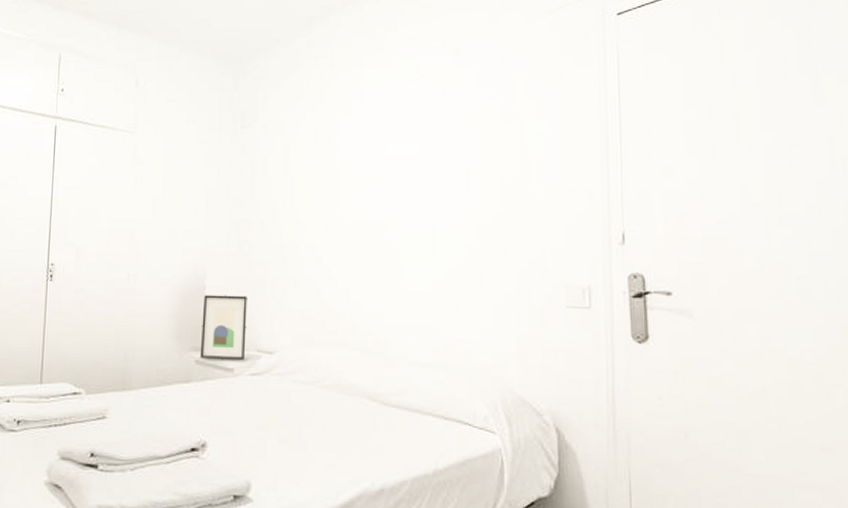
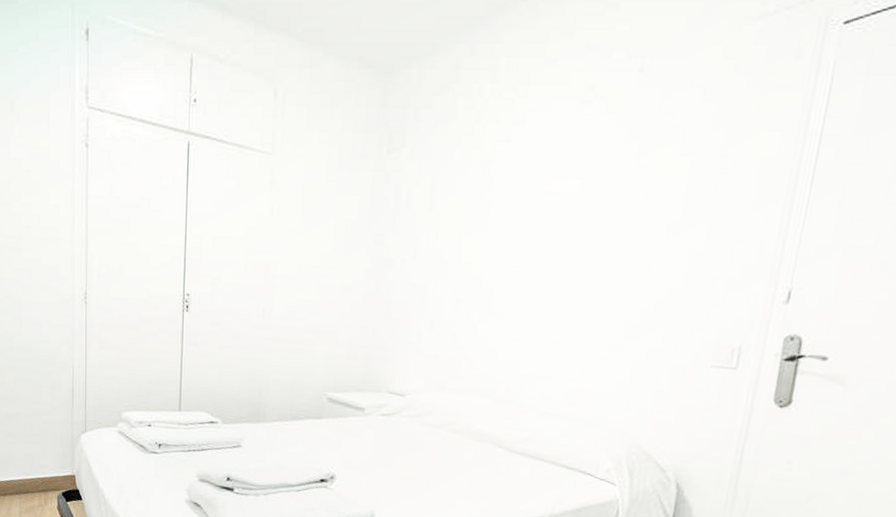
picture frame: present [199,295,249,361] -> none [332,333,384,401]

